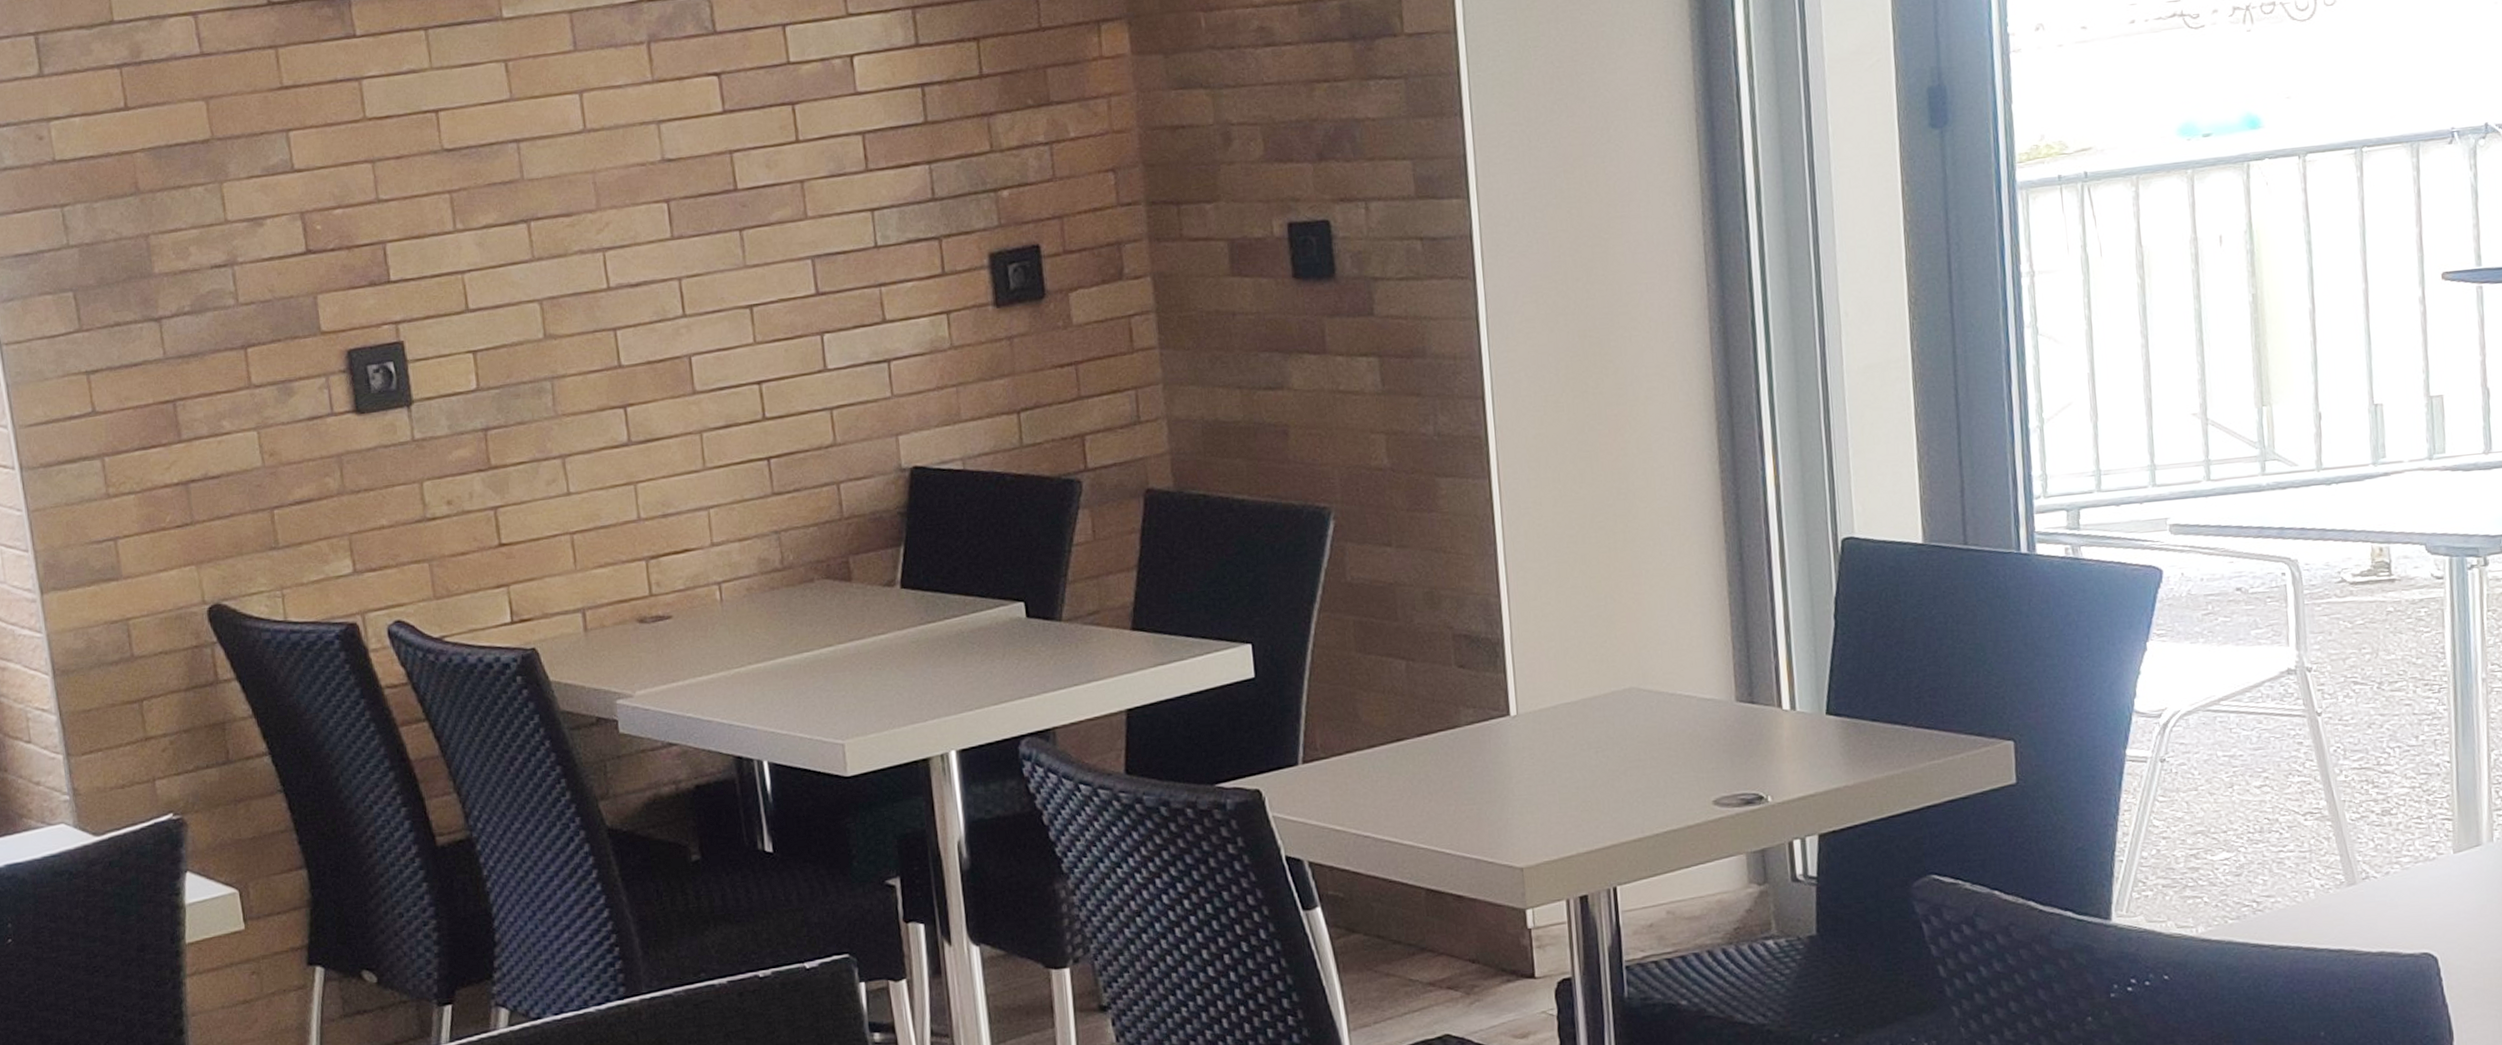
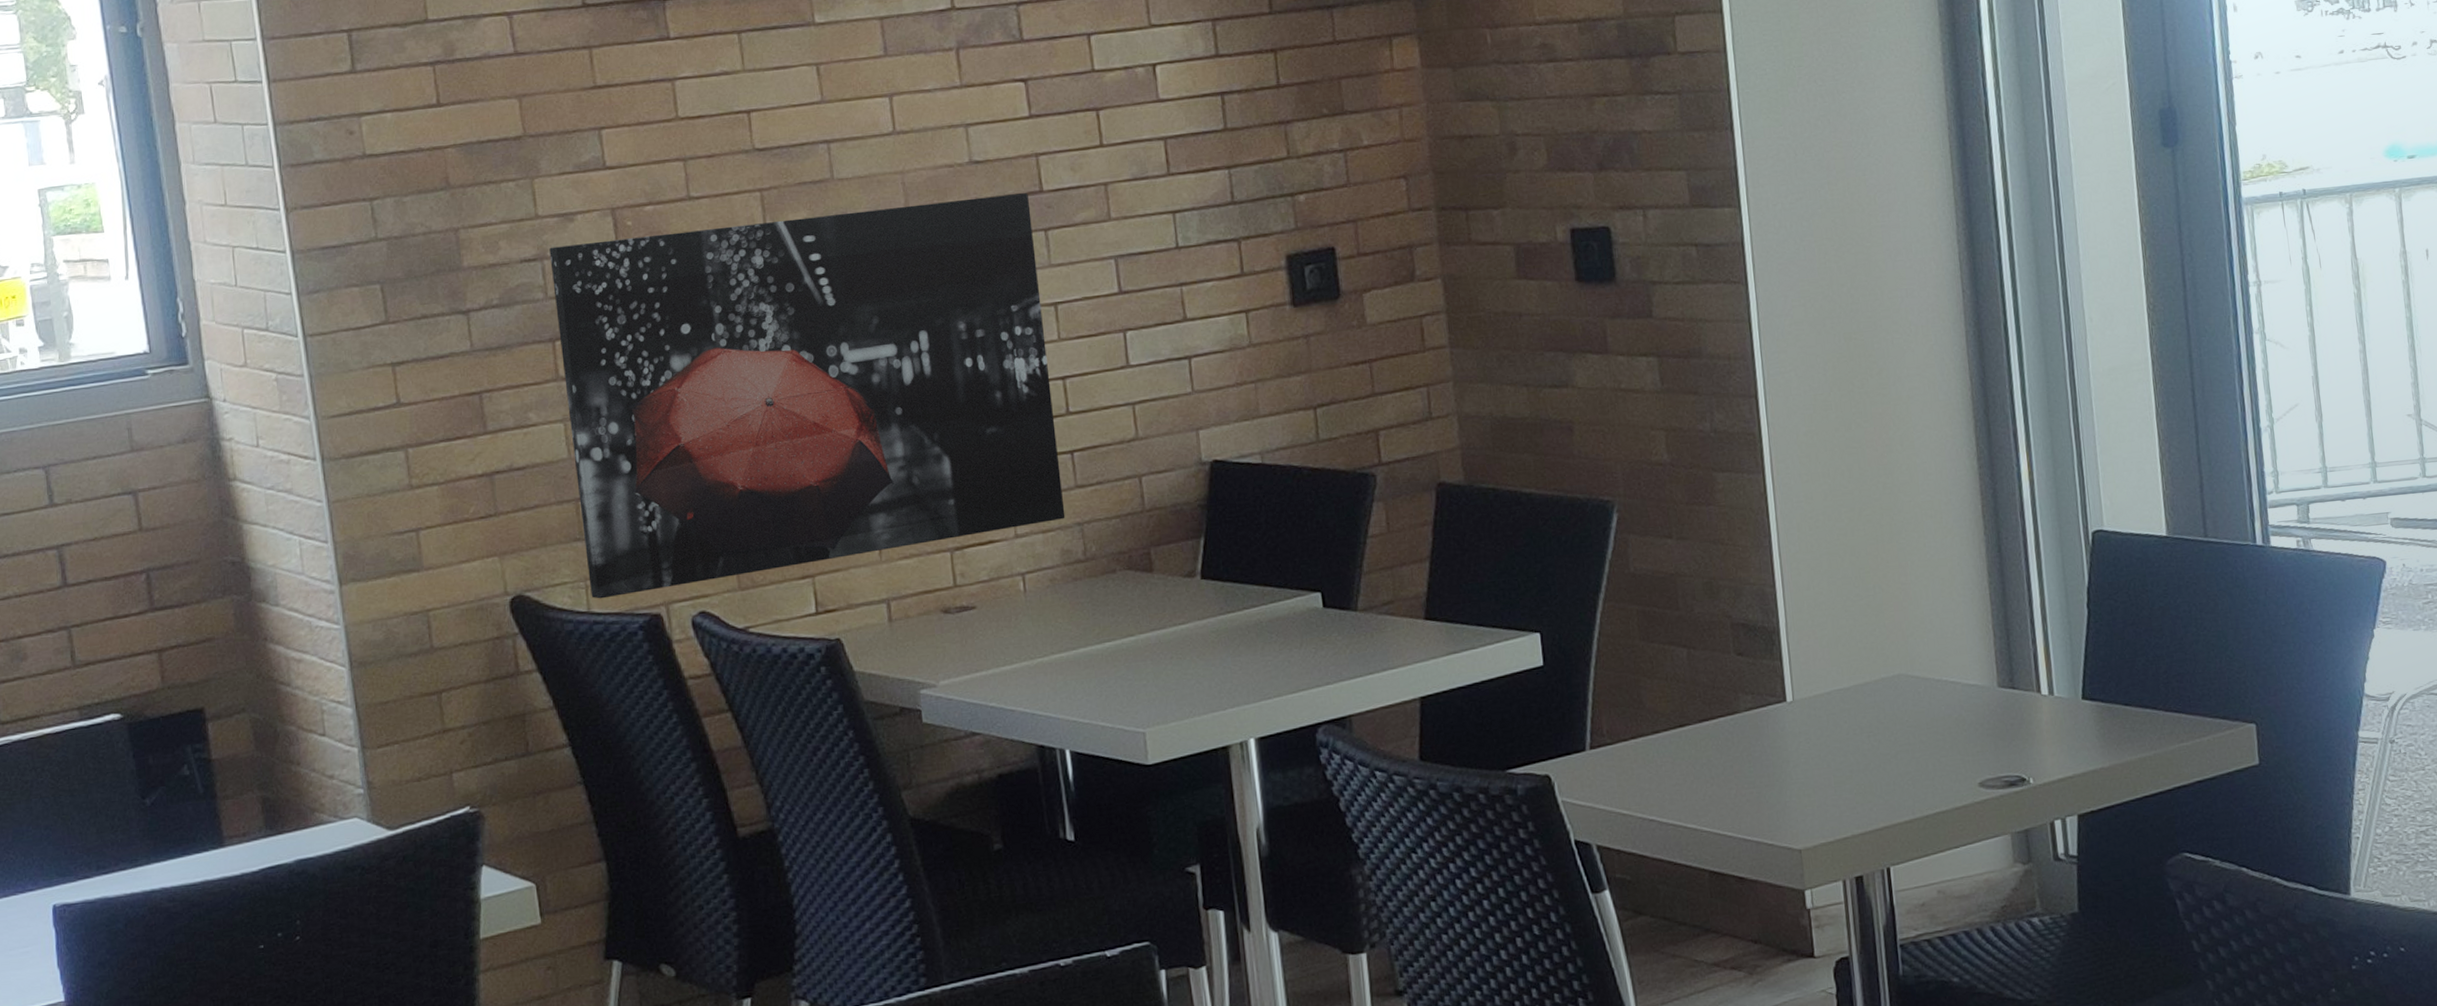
wall art: none [239,191,762,608] -> present [549,193,1066,599]

